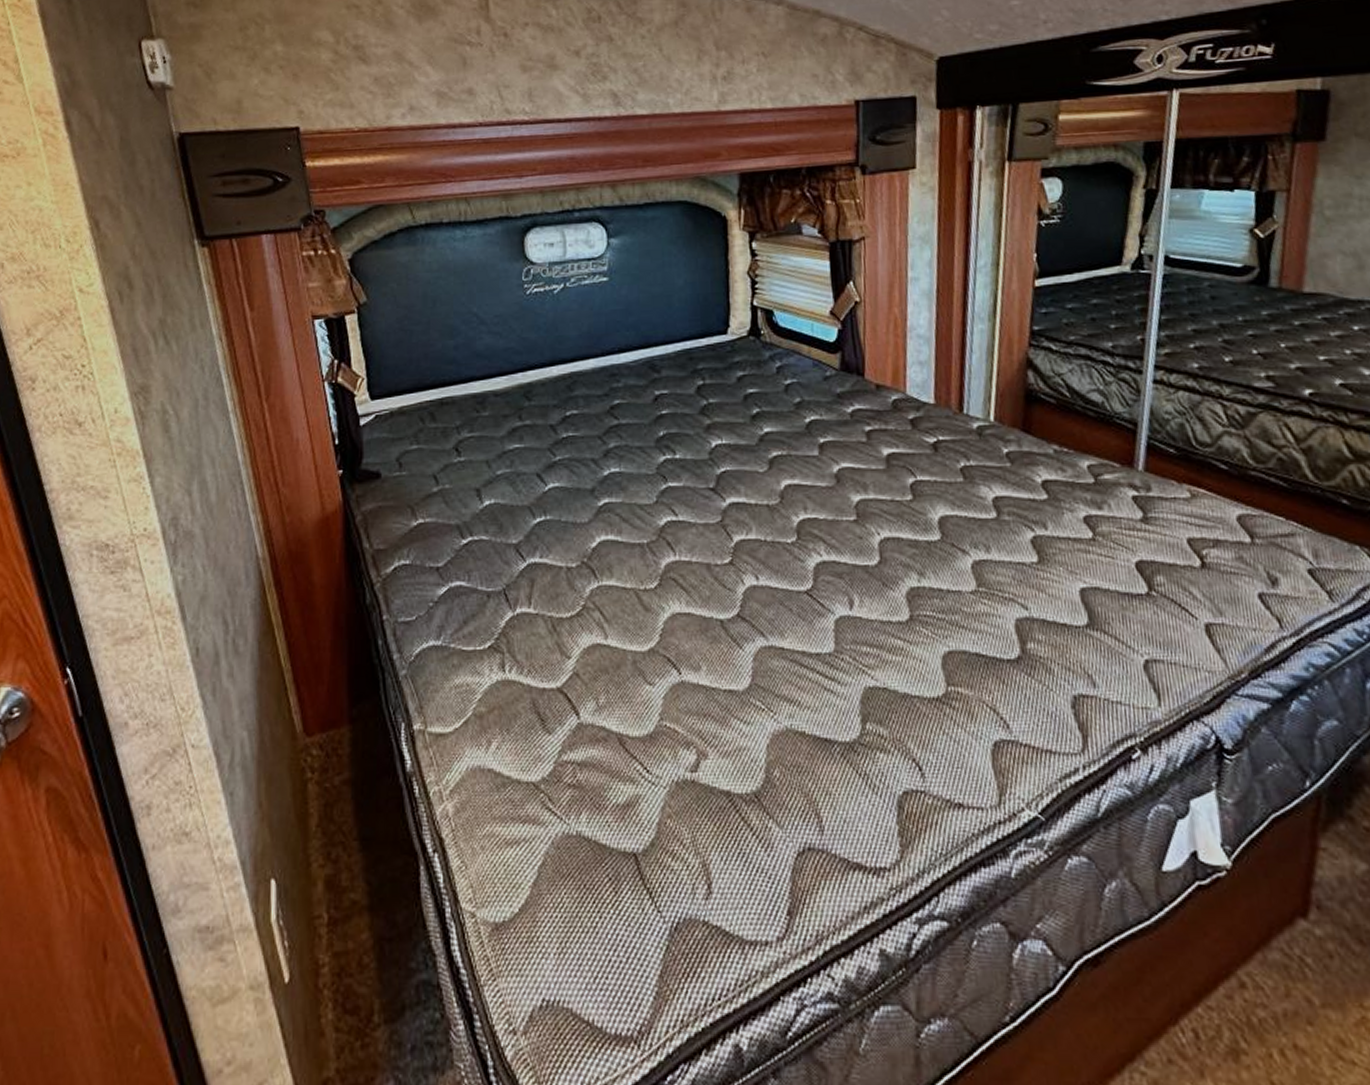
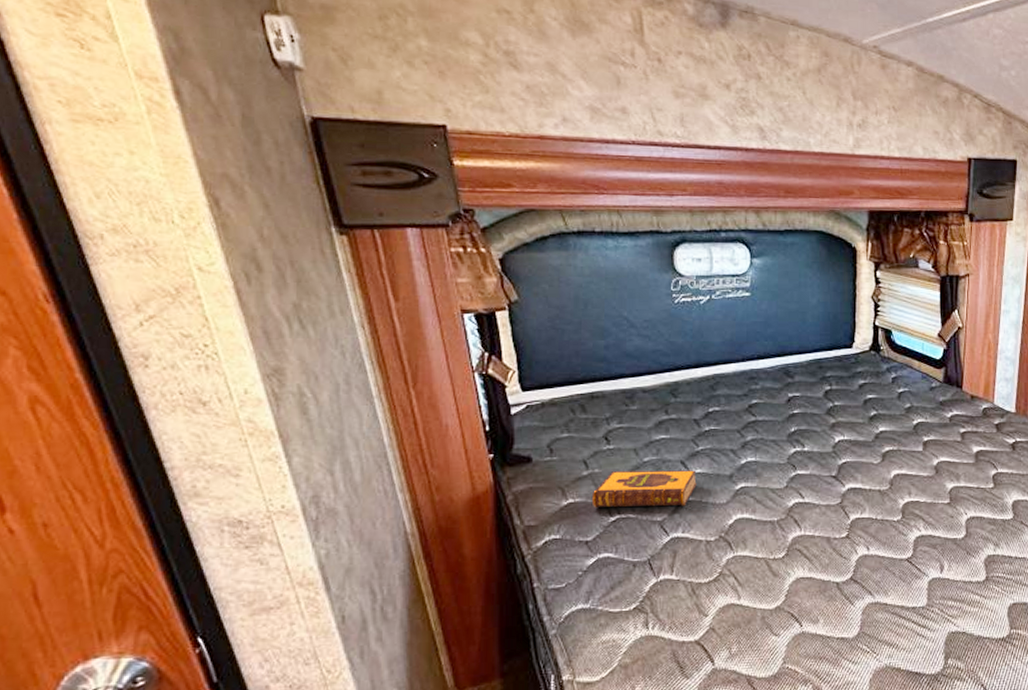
hardback book: none [442,484,555,530] -> present [591,470,697,508]

